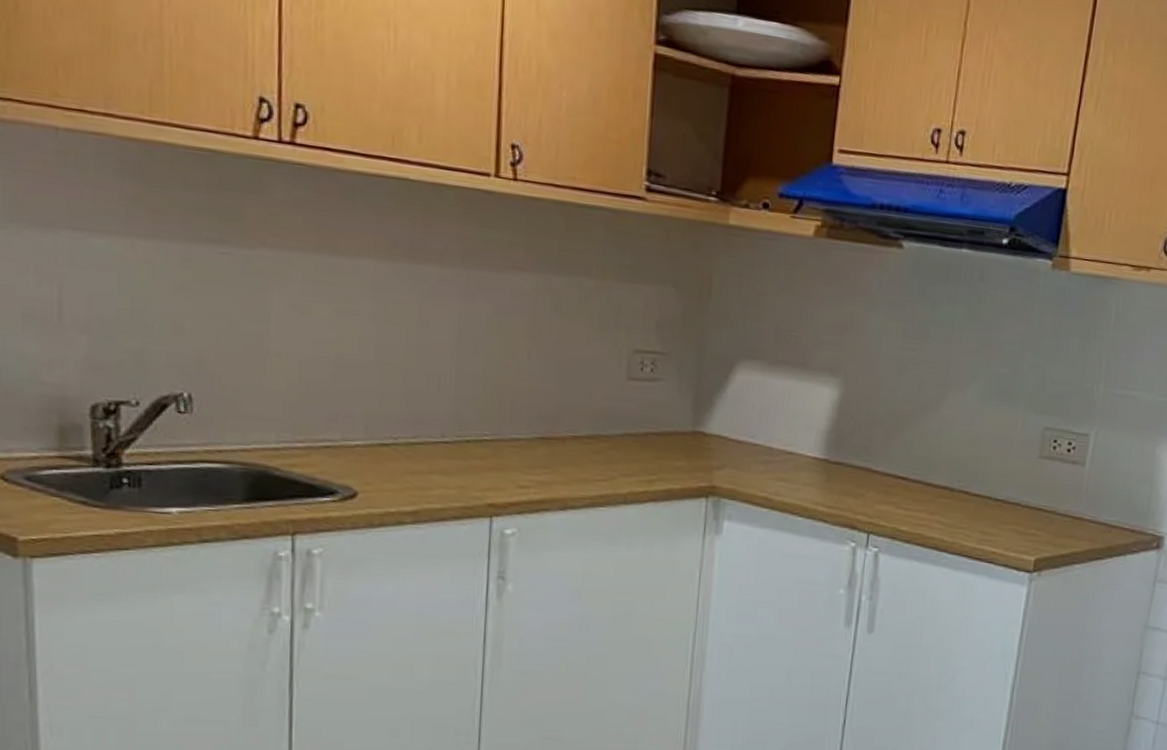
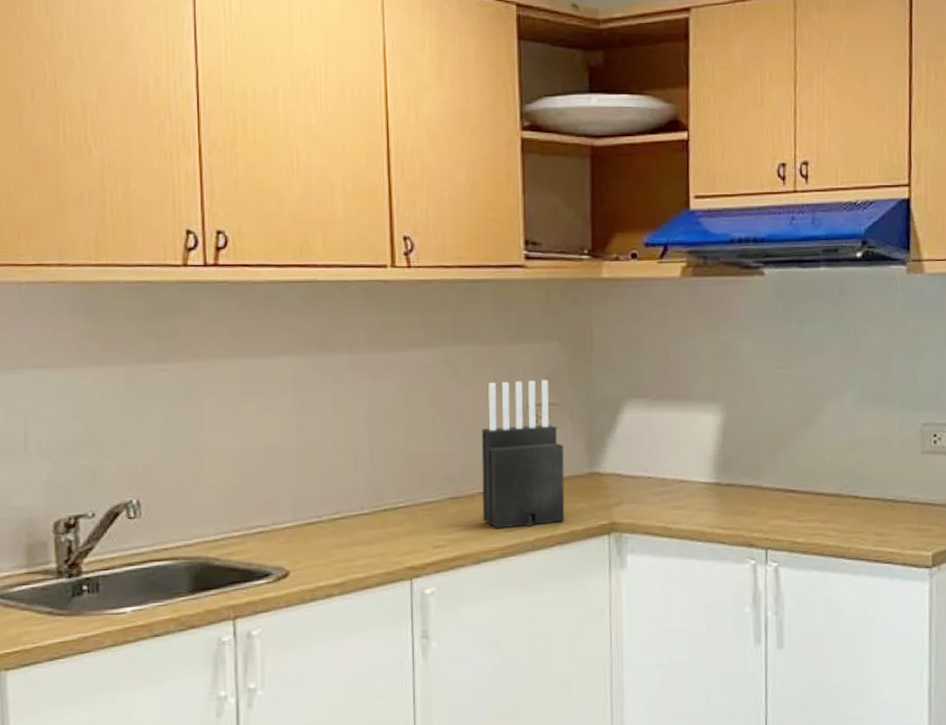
knife block: none [574,321,668,480] -> present [481,380,565,529]

